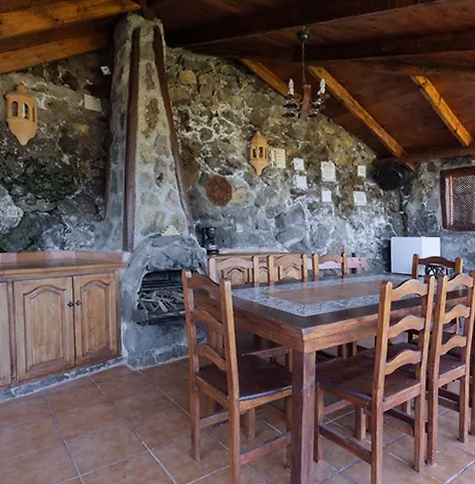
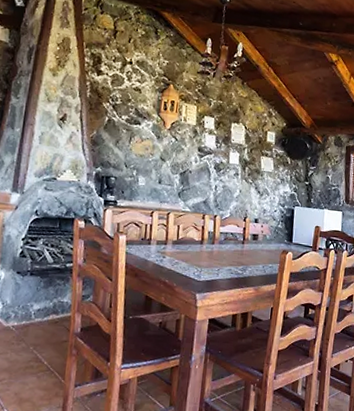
decorative platter: present [205,174,232,207] -> none [109,122,139,158]

